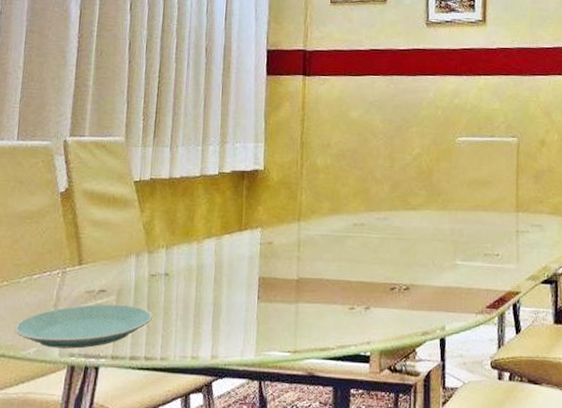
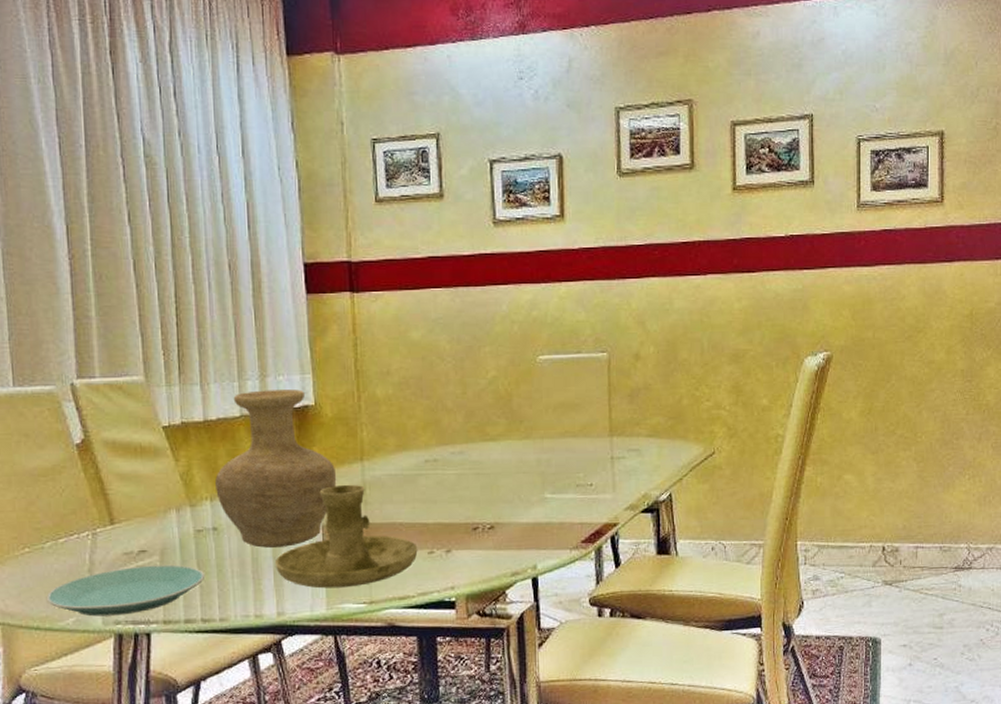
vase: none [172,154,276,295] -> present [215,389,337,548]
candle holder: none [214,241,341,336] -> present [274,484,418,589]

